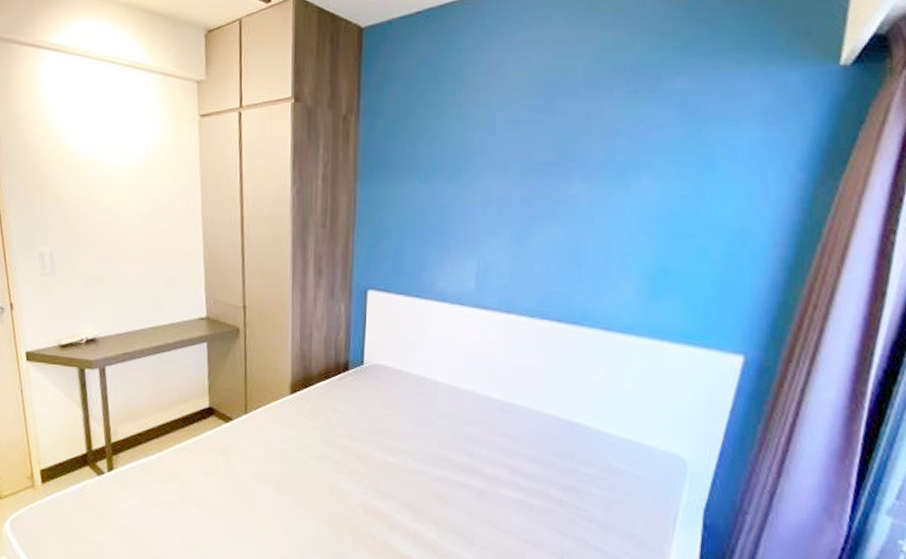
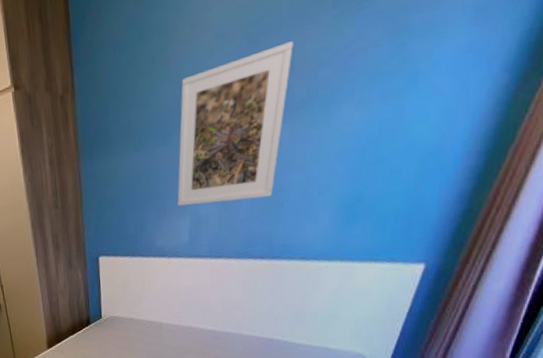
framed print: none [464,107,589,255] -> present [177,41,293,206]

